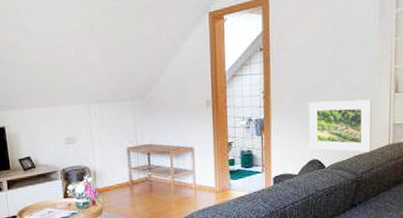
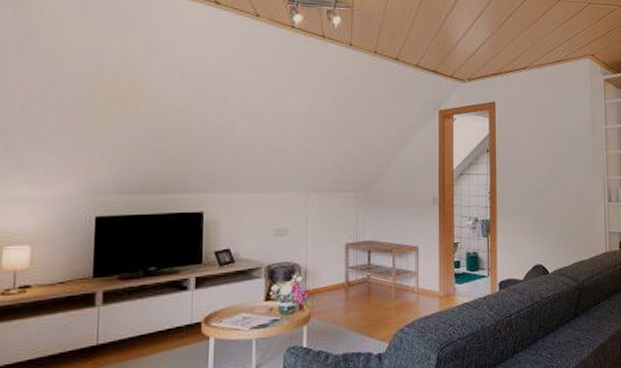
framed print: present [309,99,372,153] -> none [532,206,590,259]

